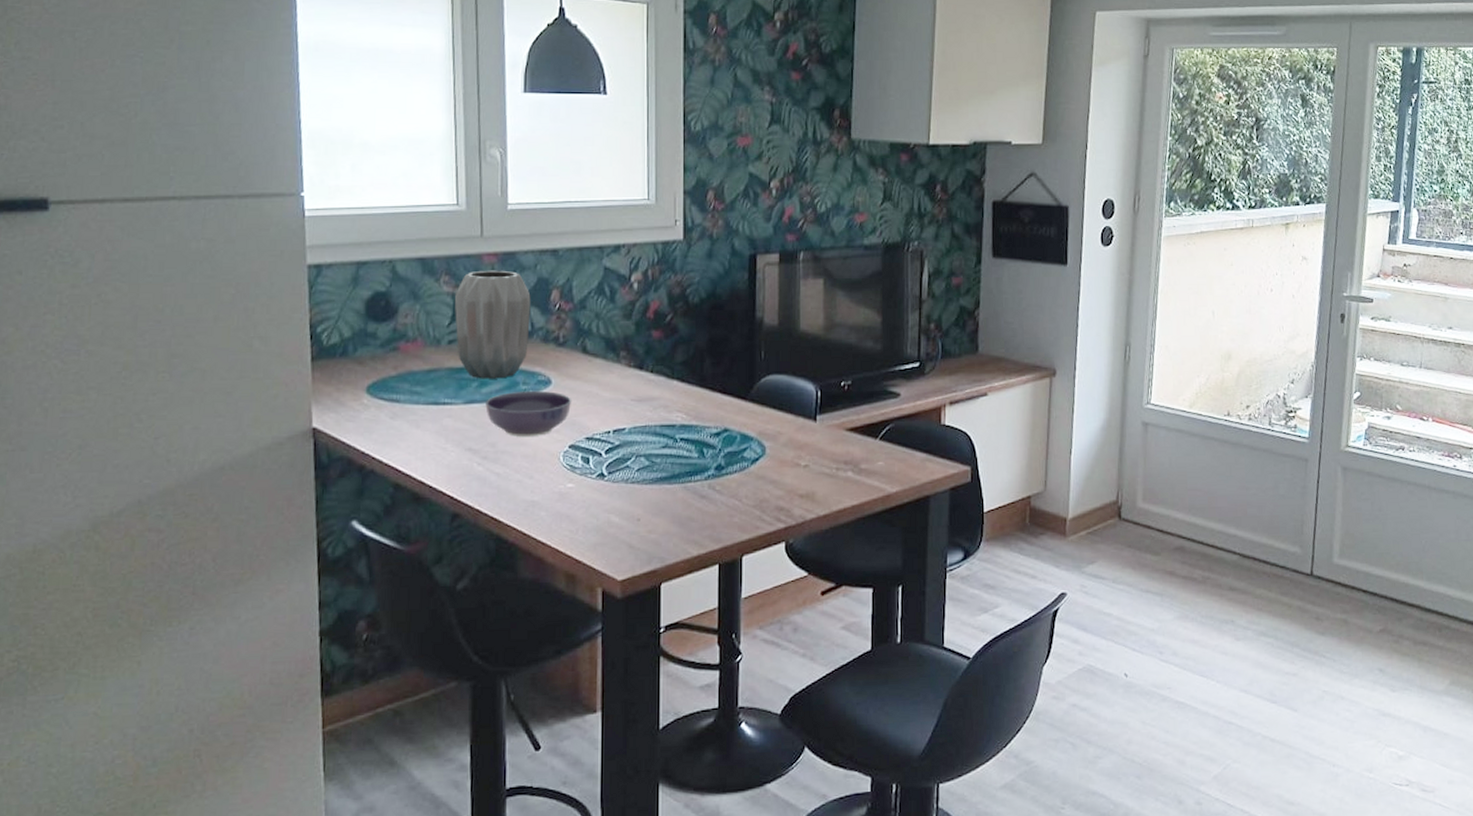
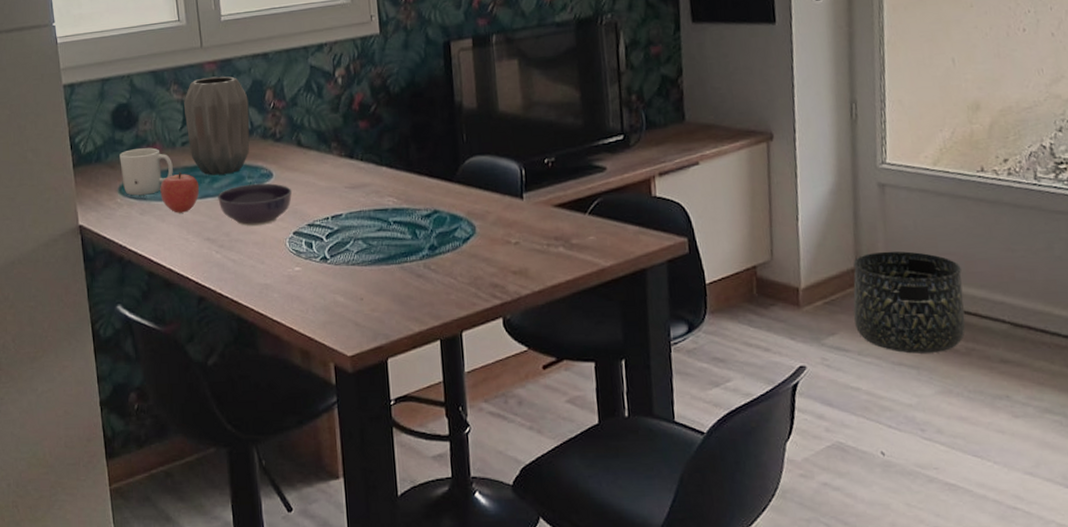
mug: none [370,344,435,397] -> present [119,147,173,196]
fruit: none [417,373,465,419] -> present [160,172,200,213]
basket: none [1112,485,1205,582] -> present [853,251,966,354]

